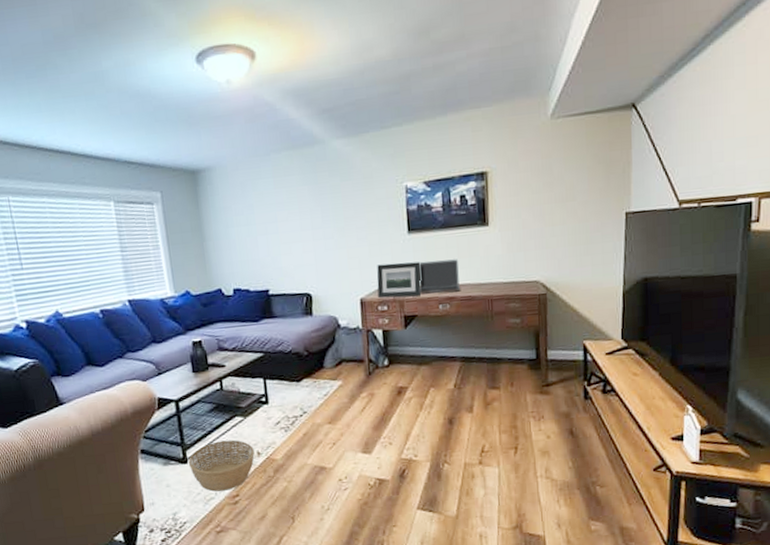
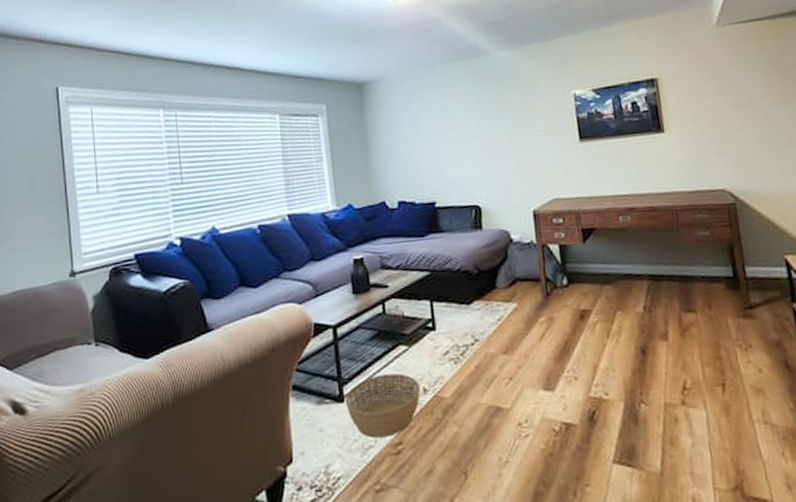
picture frame: present [377,262,422,299] -> none [549,170,599,210]
laptop: present [418,259,460,294] -> none [593,167,640,205]

